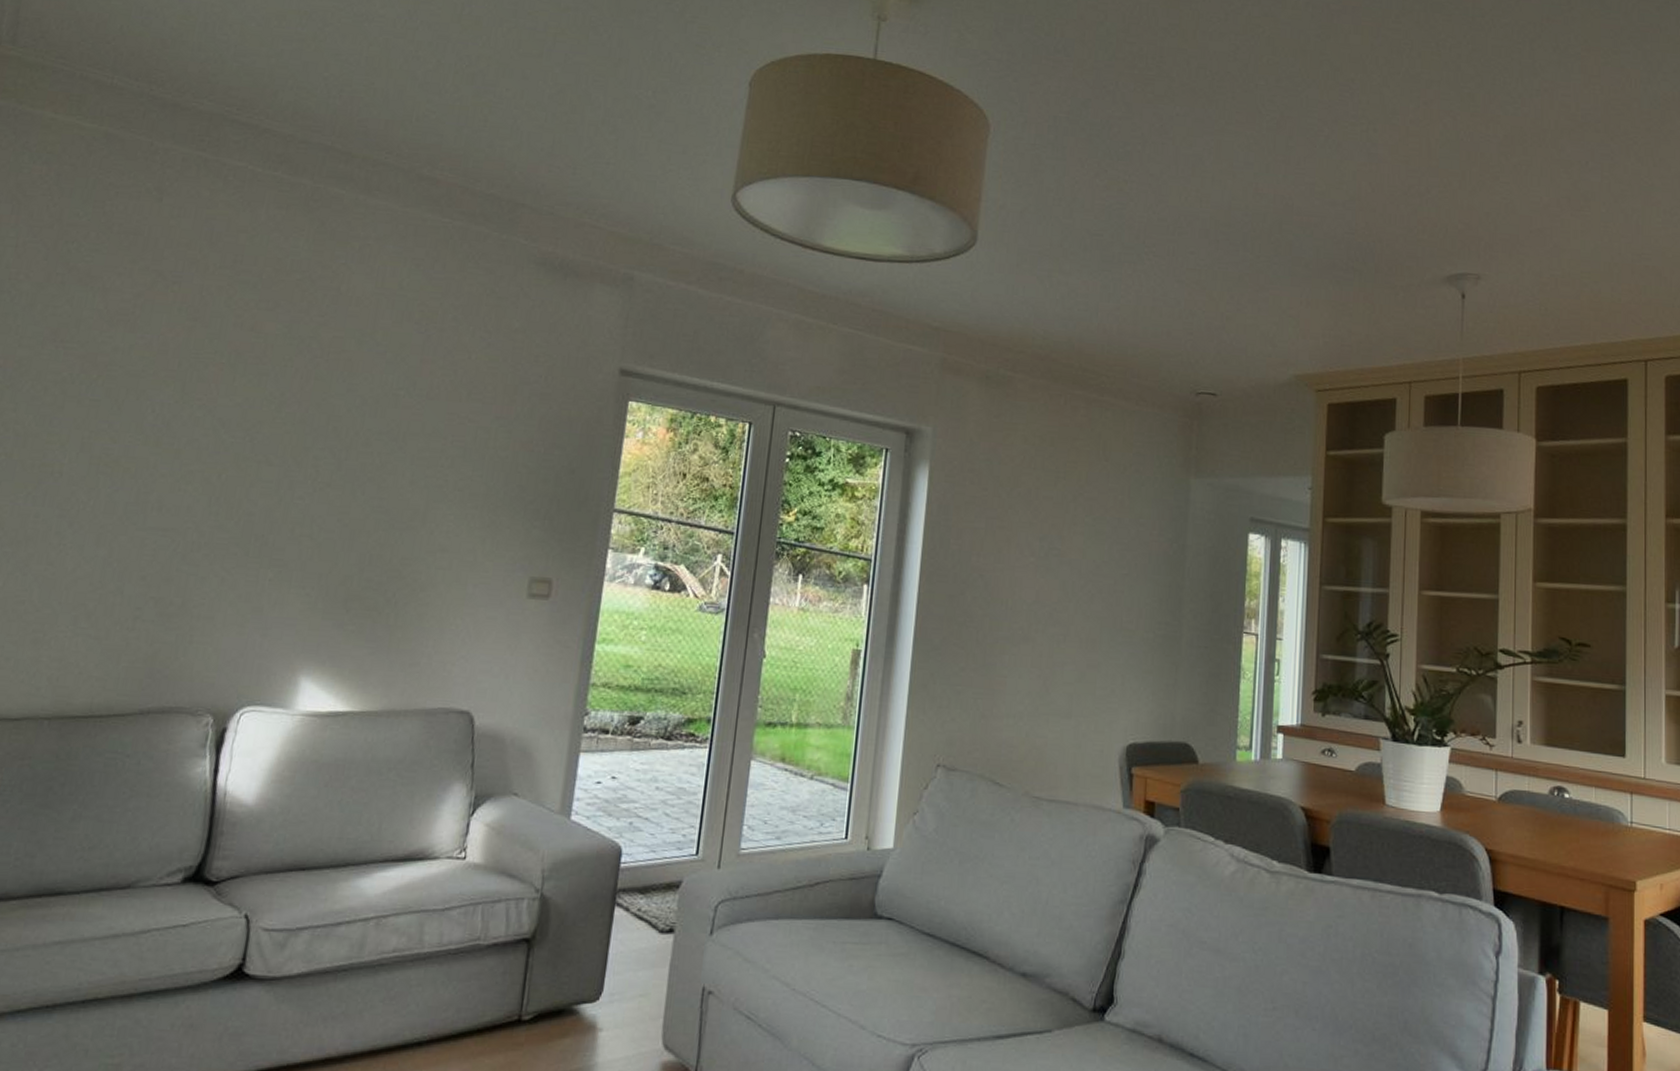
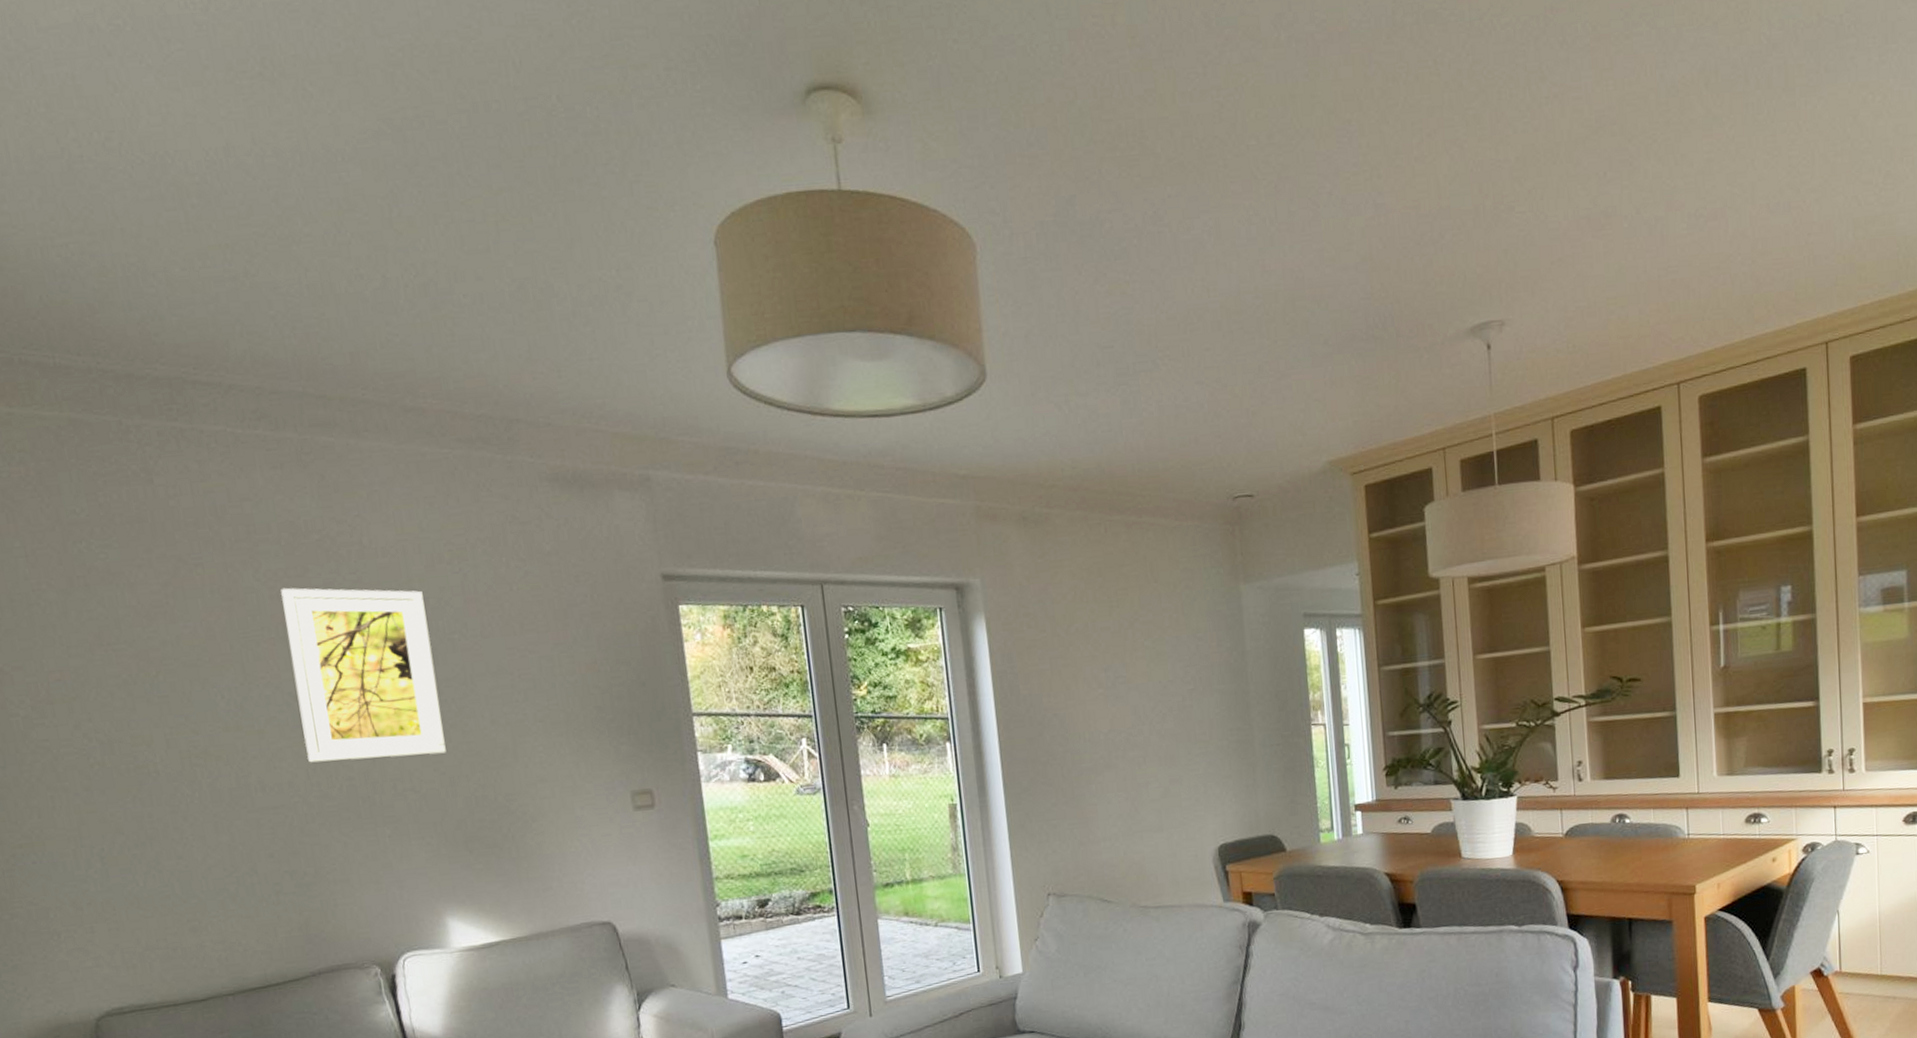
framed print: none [215,318,383,505] -> present [281,587,446,763]

